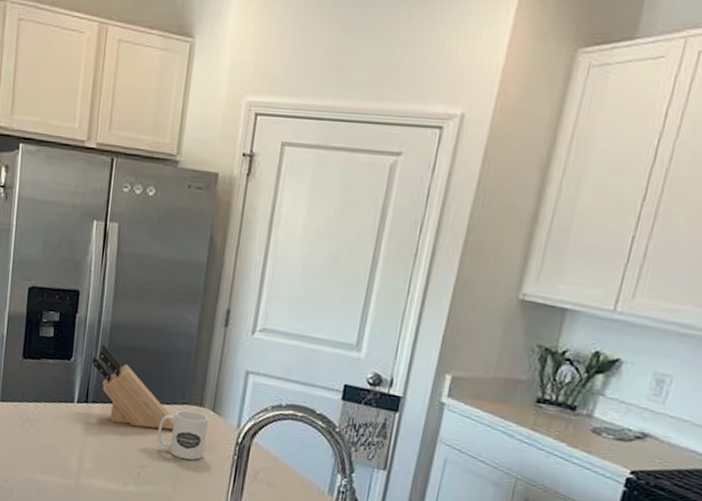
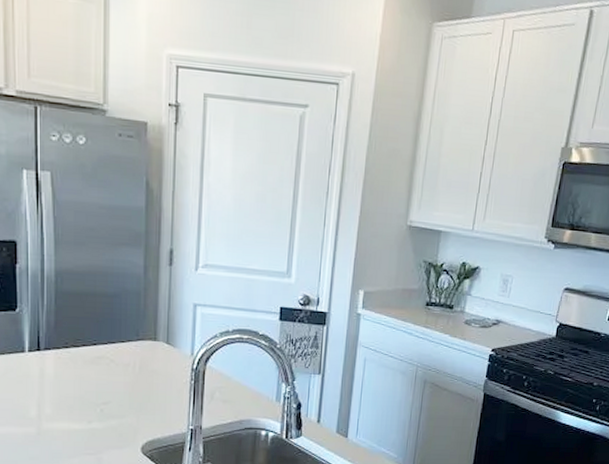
knife block: present [91,344,175,431] -> none [39,292,132,367]
mug: present [157,410,209,460] -> none [115,346,164,390]

